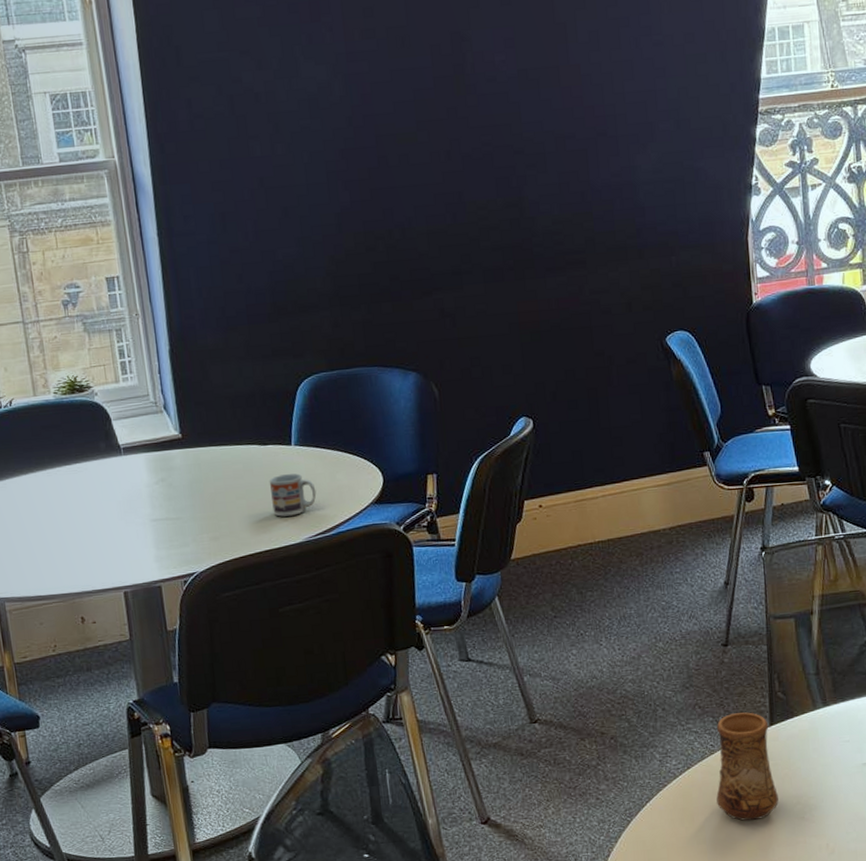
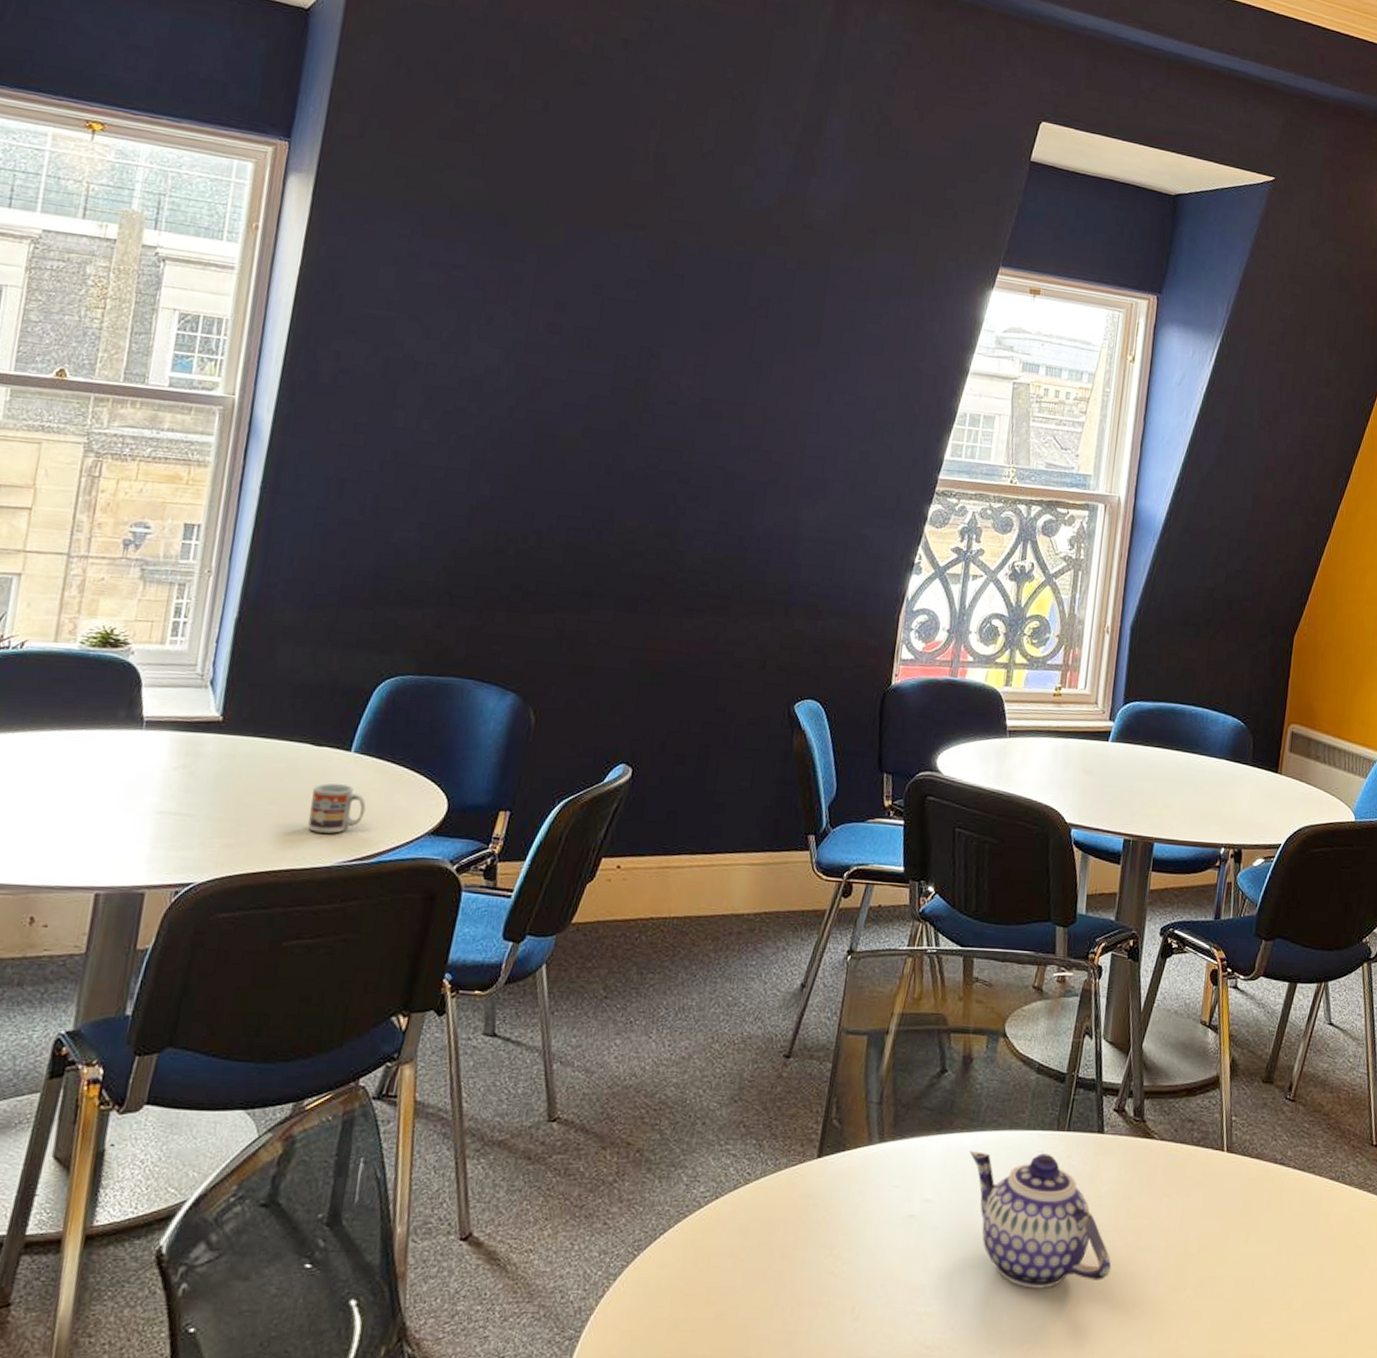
cup: present [716,712,779,821] -> none [740,1138,816,1271]

